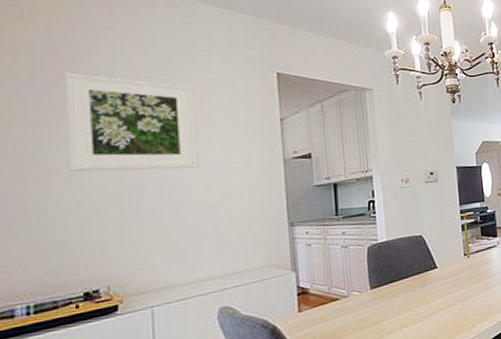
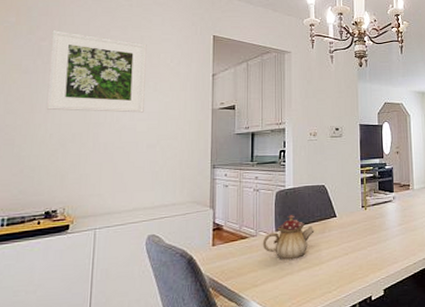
teapot: none [356,270,414,318] -> present [262,215,315,260]

